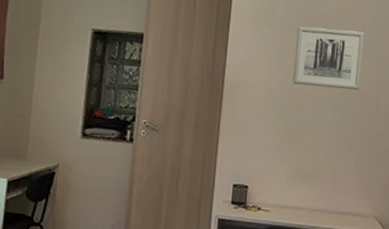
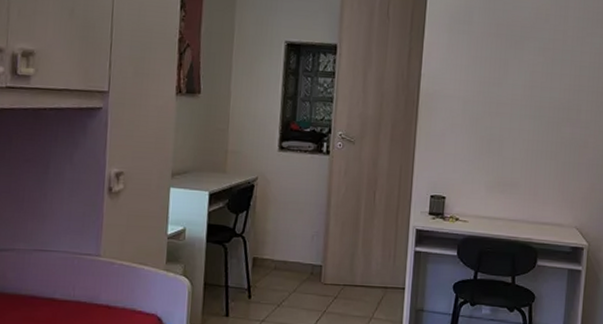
wall art: present [292,26,365,90] -> none [490,33,566,98]

